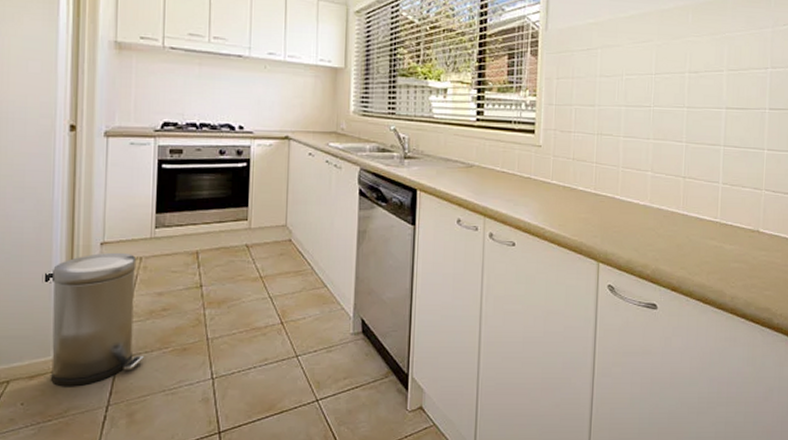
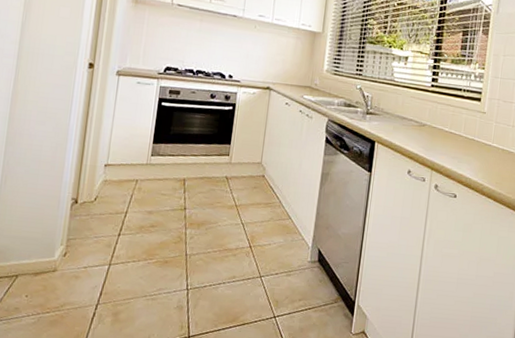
pedal bin: present [42,252,145,387] -> none [52,173,133,286]

